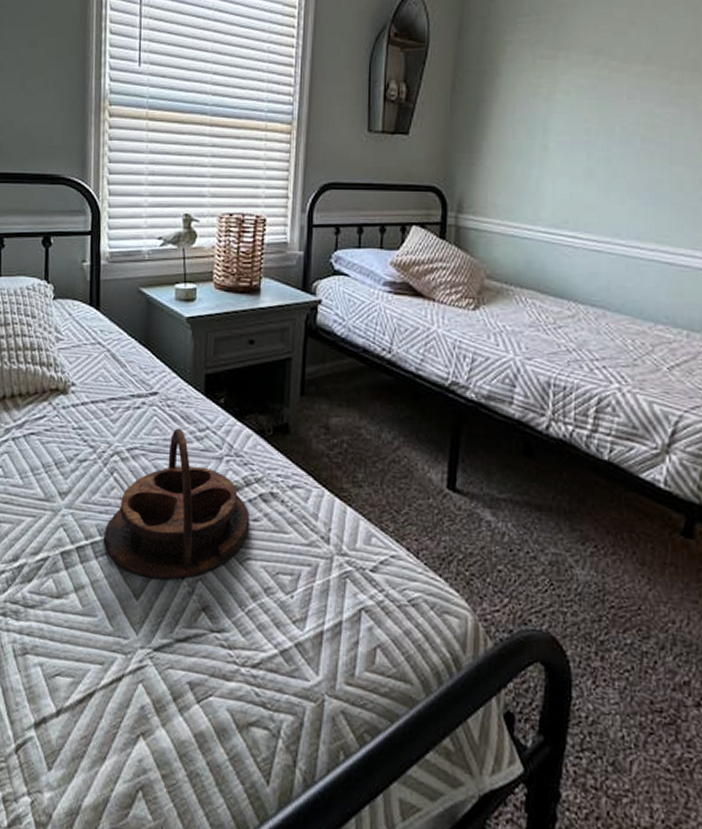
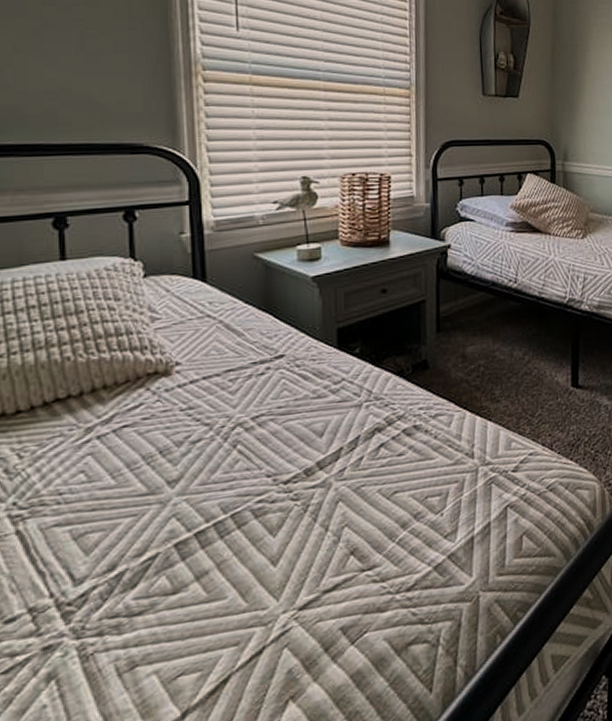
serving tray: present [103,428,250,579] -> none [229,385,395,541]

